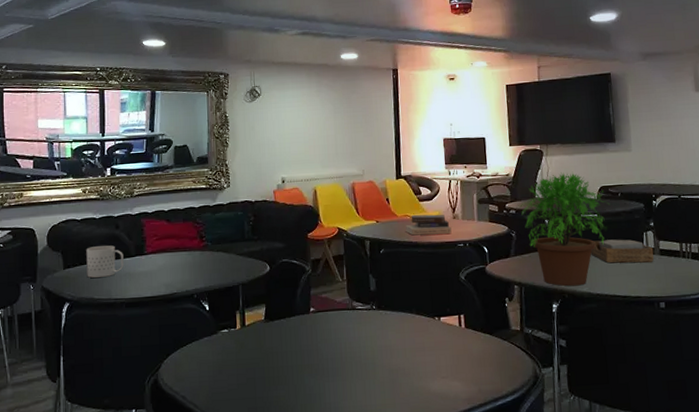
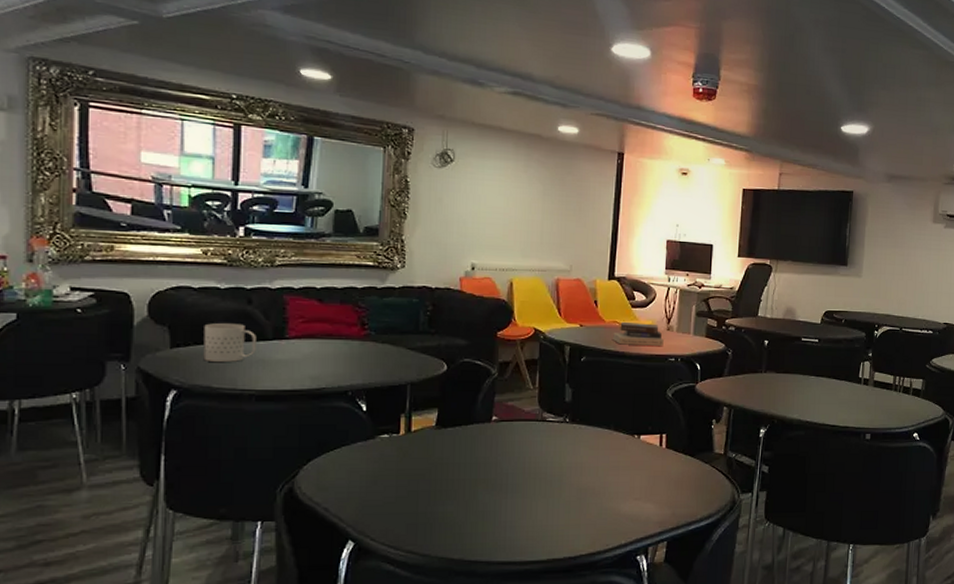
potted plant: present [517,171,609,287] -> none [737,291,832,412]
napkin holder: present [590,239,654,263] -> none [806,367,868,394]

